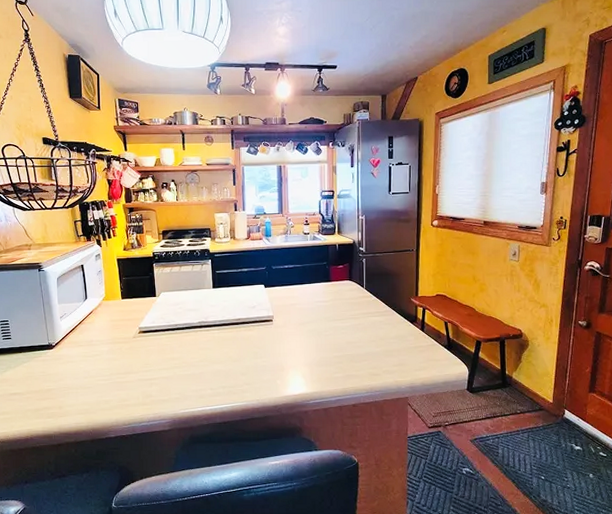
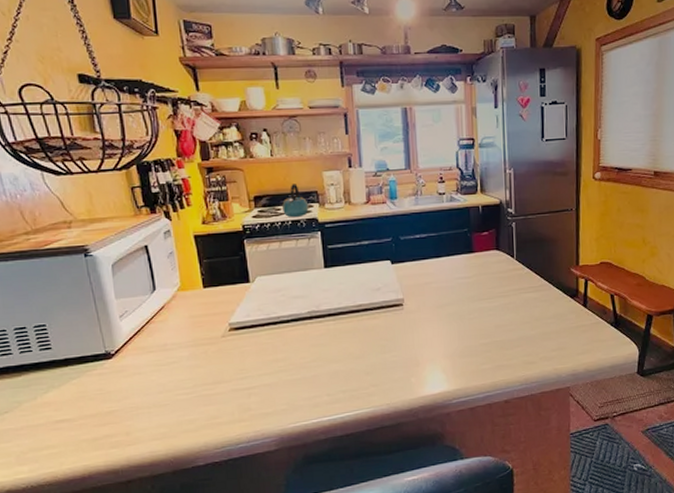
kettle: none [183,222,203,248] -> present [282,184,309,218]

